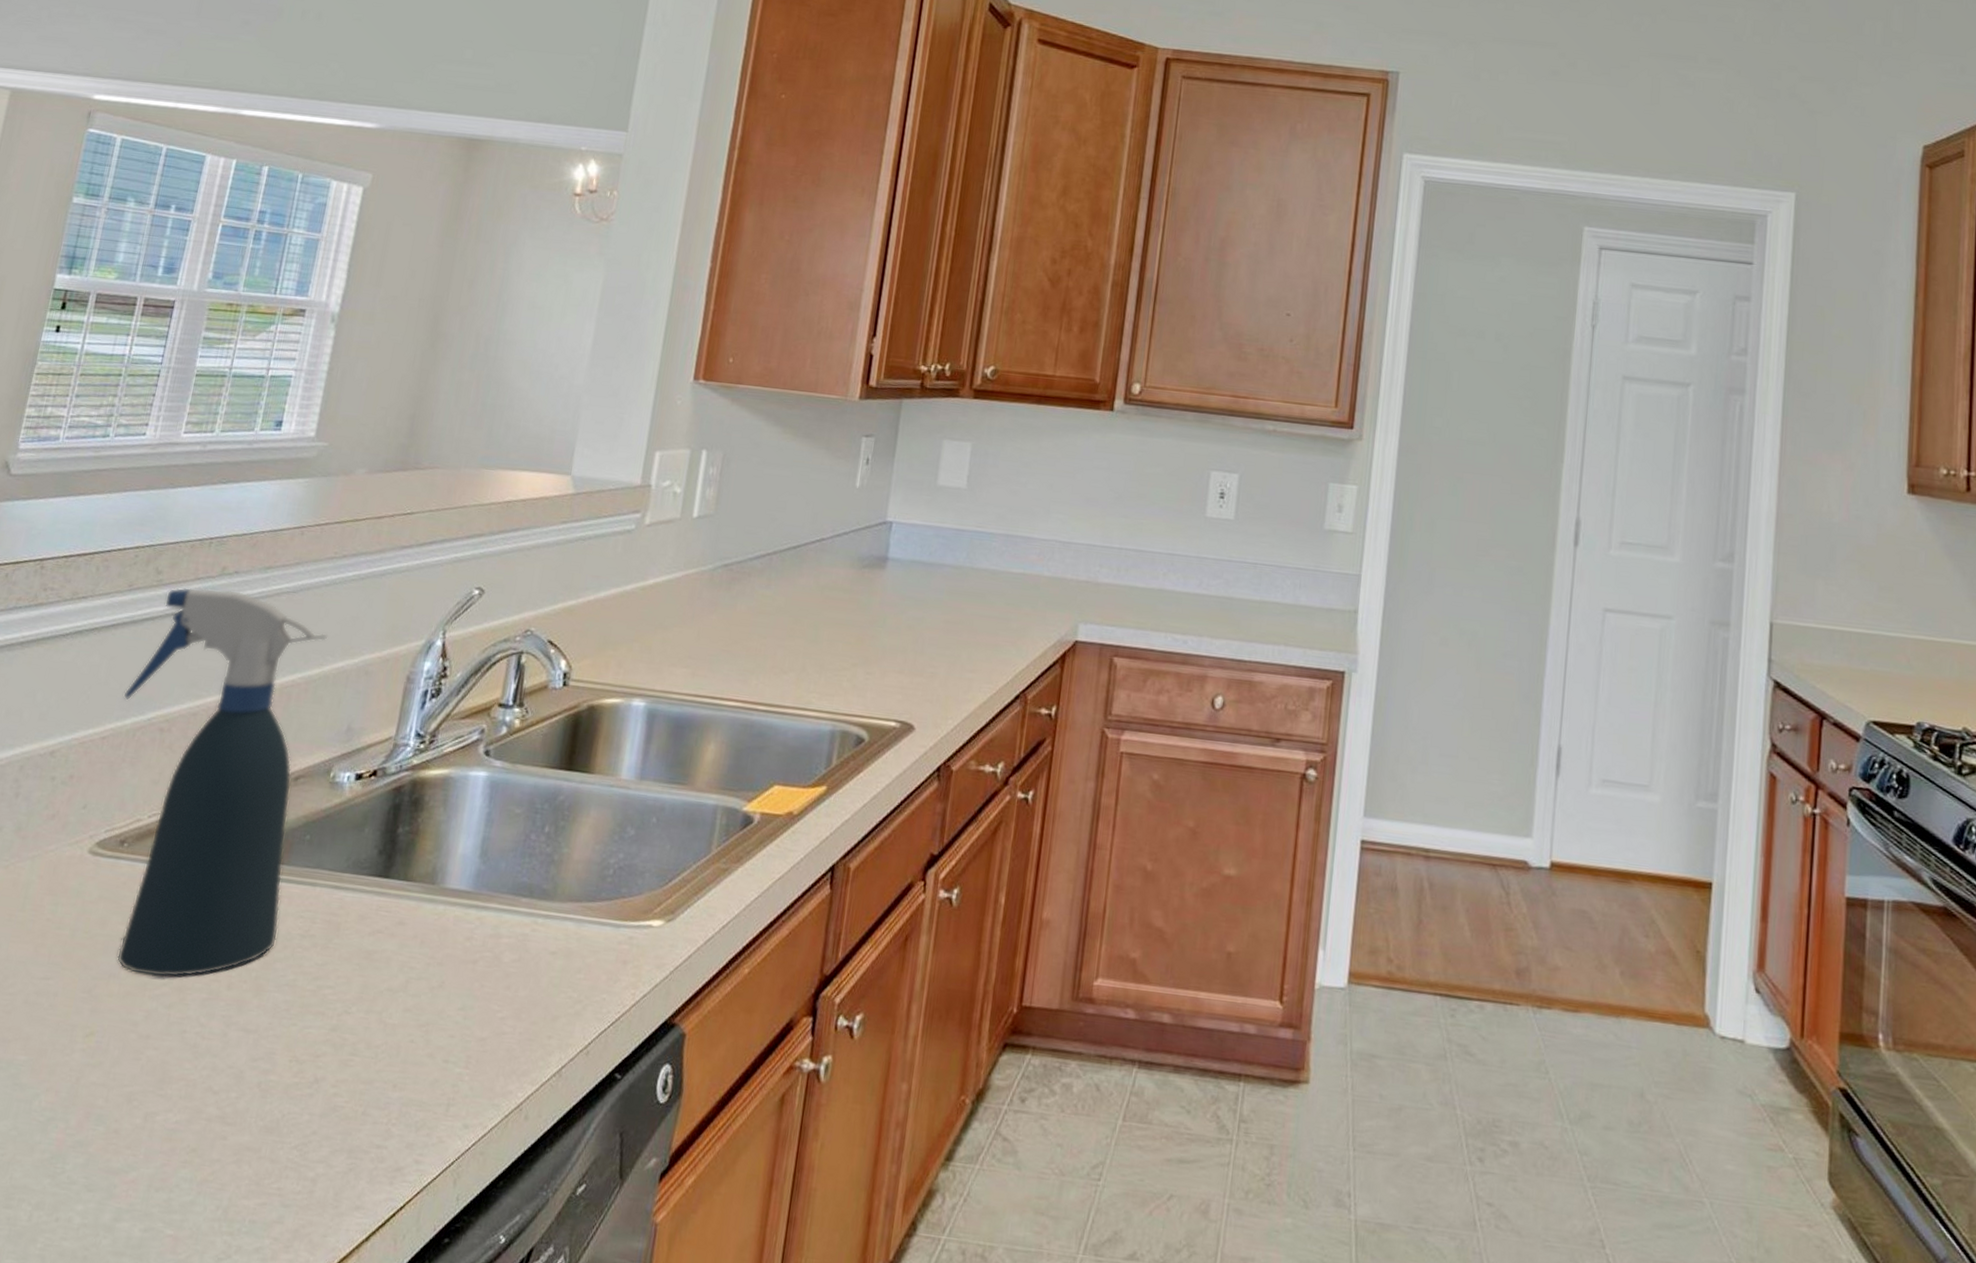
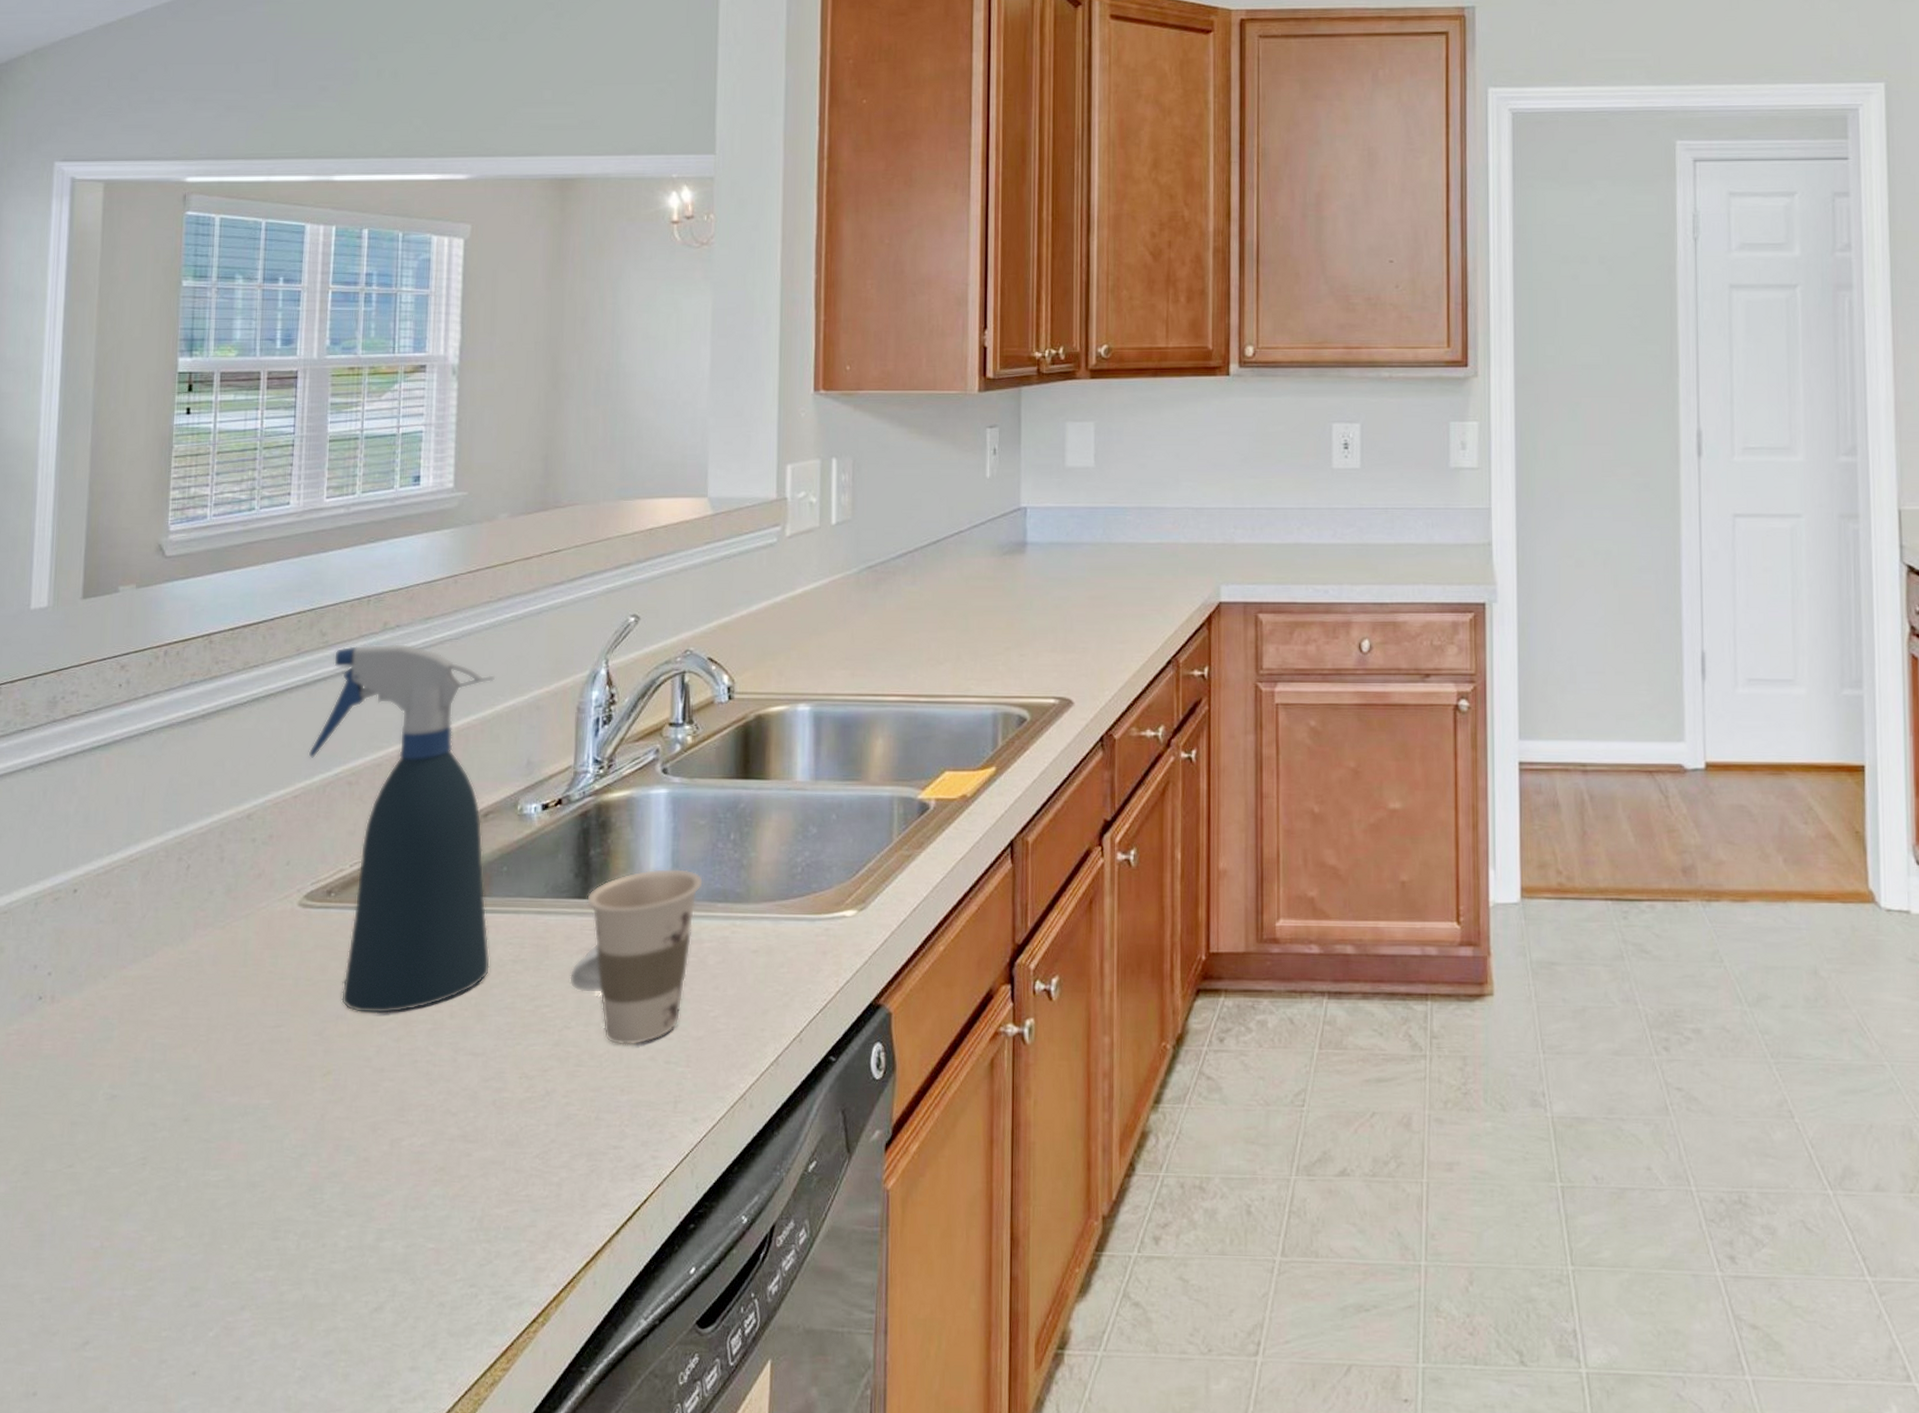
cup: none [357,854,511,1040] -> present [570,868,704,1045]

